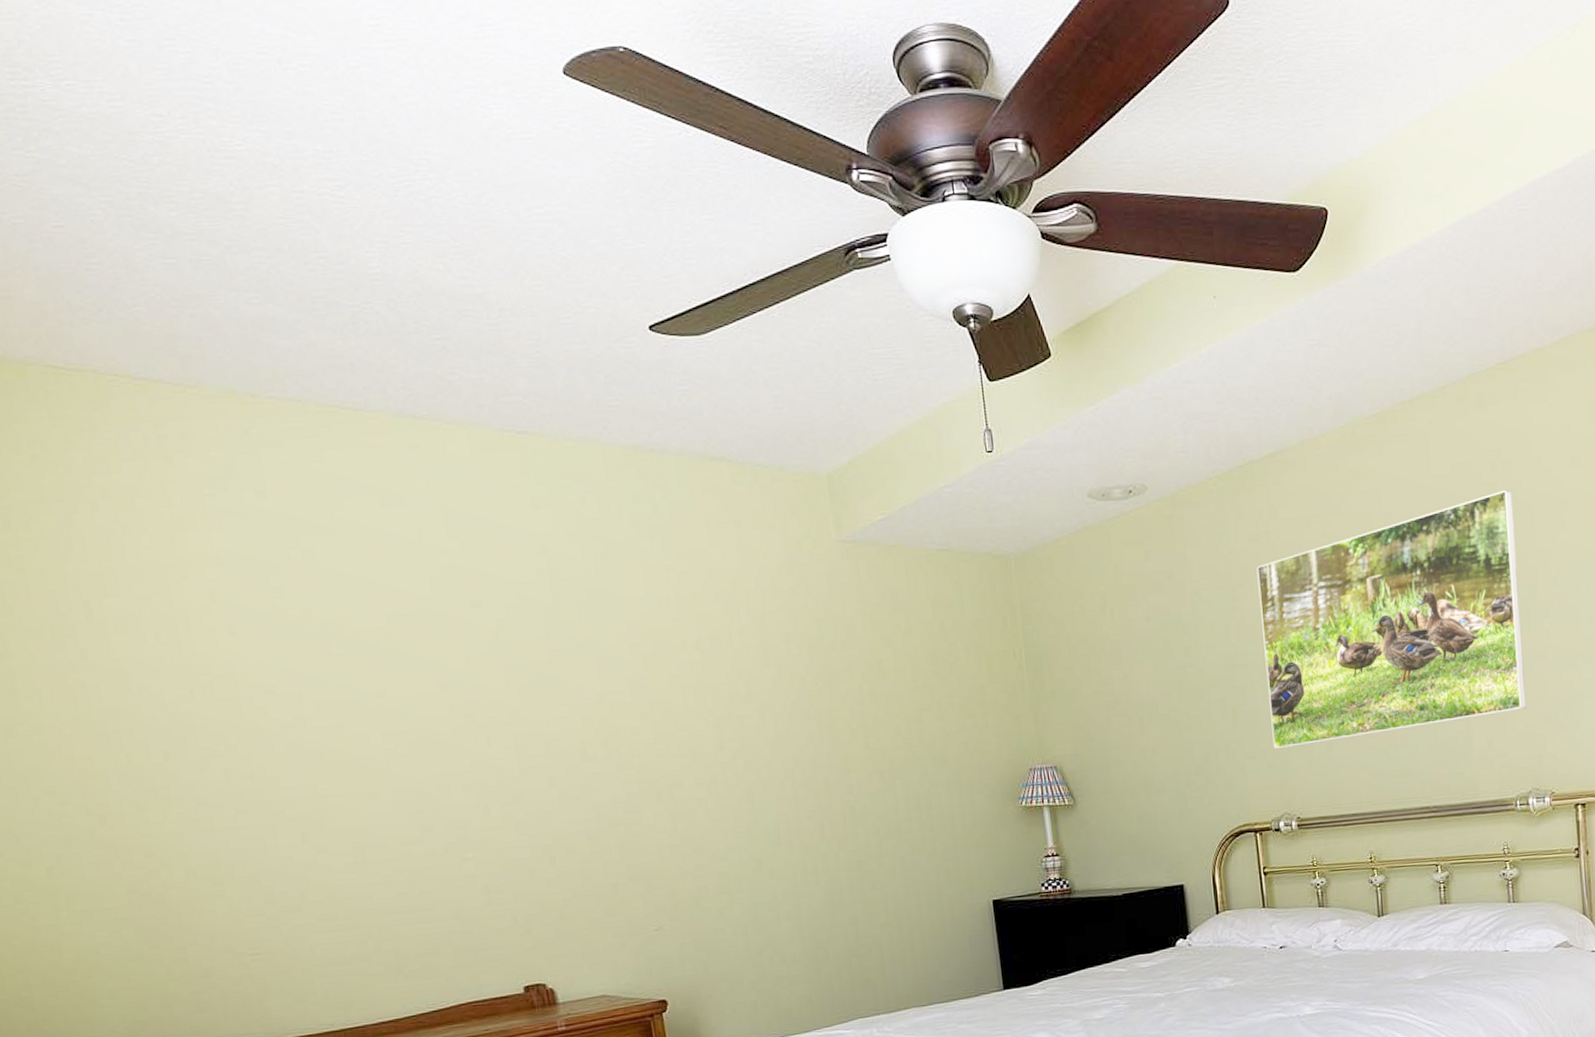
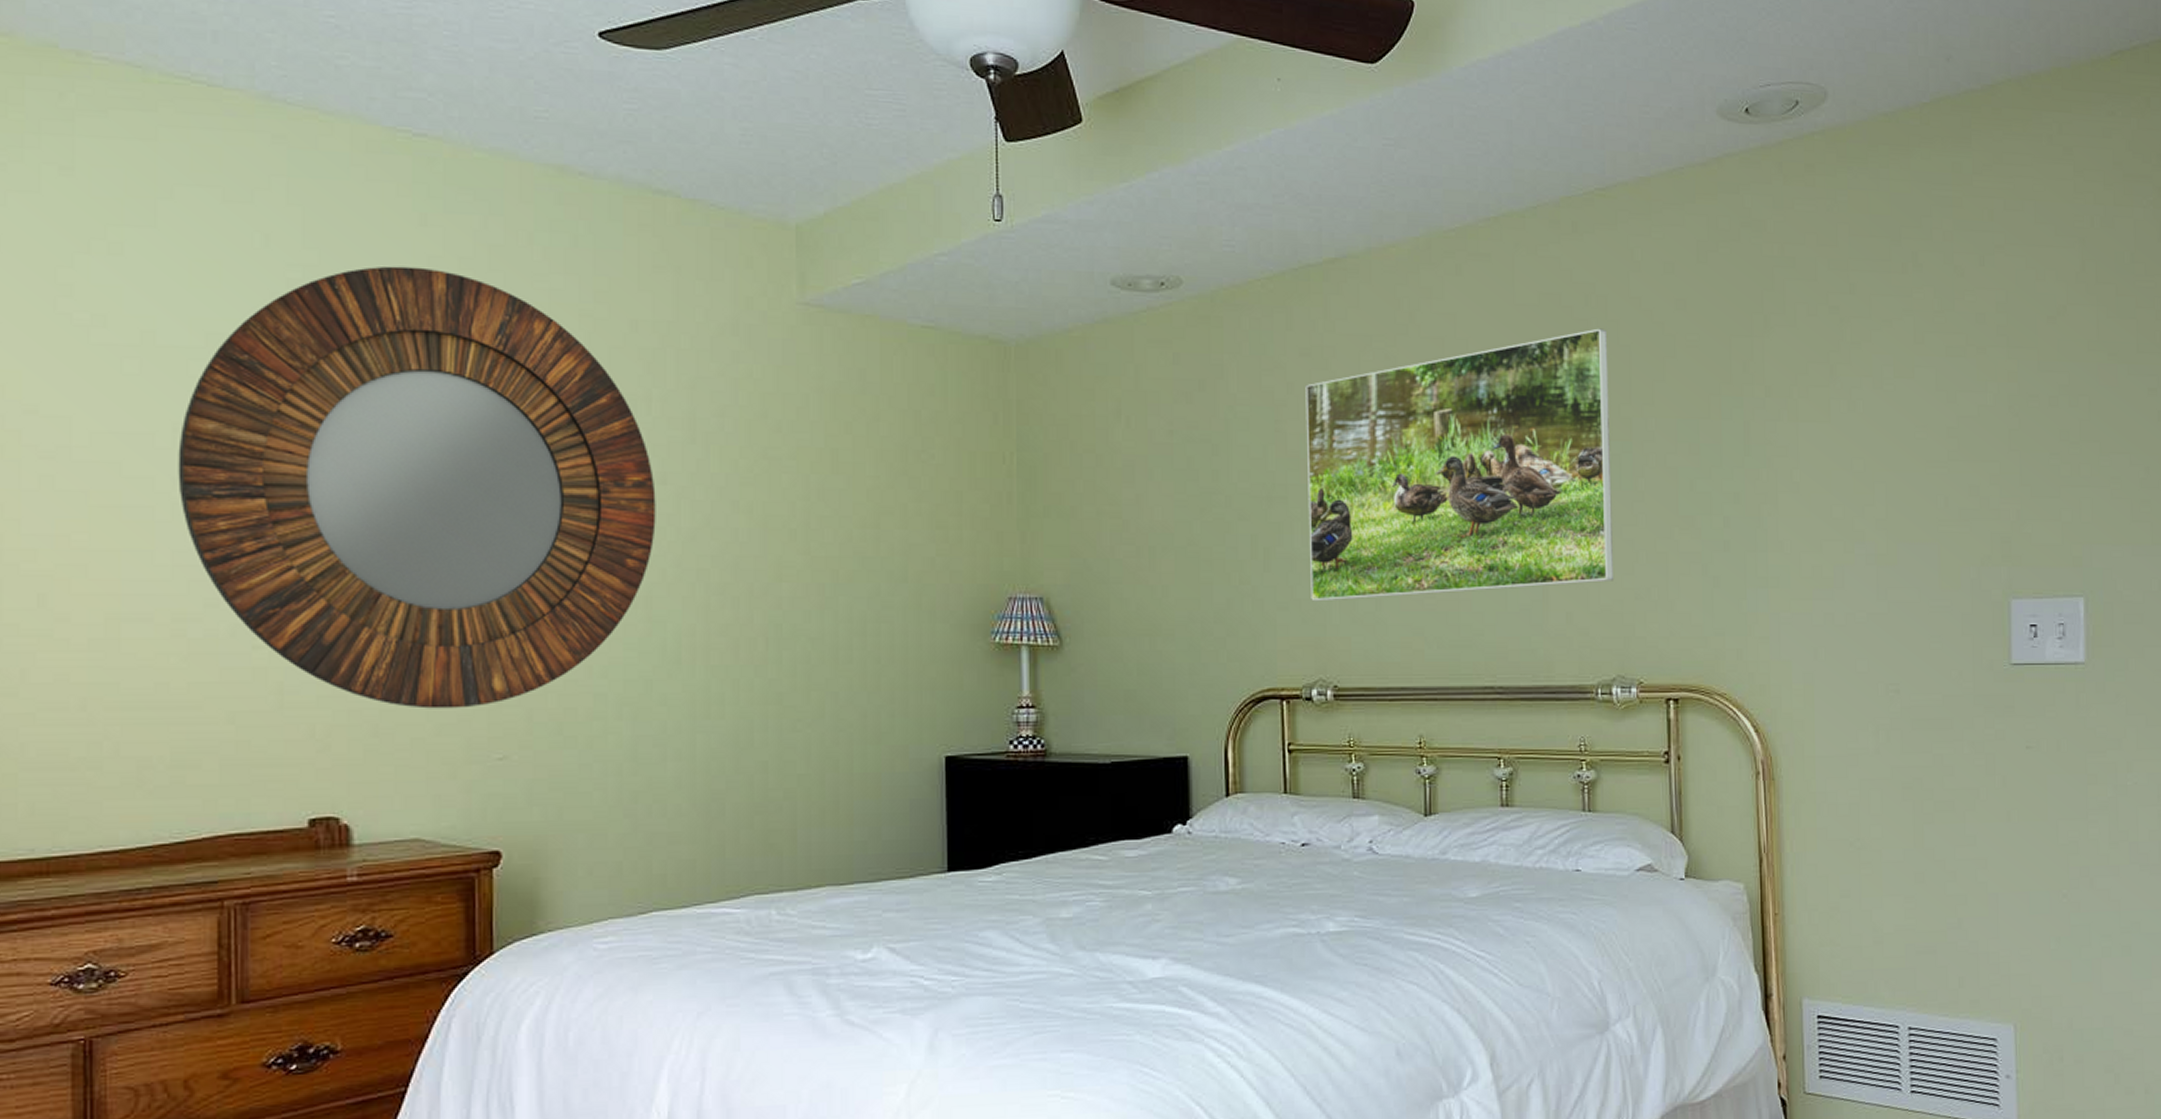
home mirror: none [381,543,749,896] -> present [178,266,656,709]

